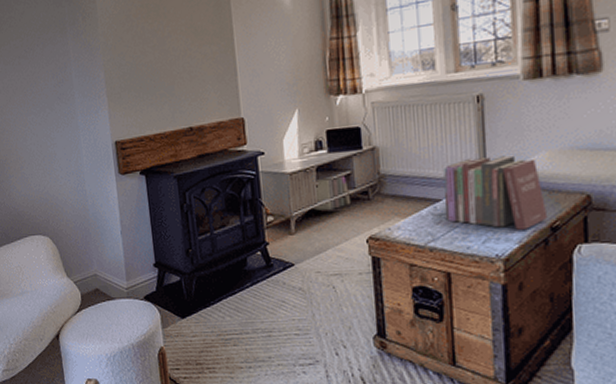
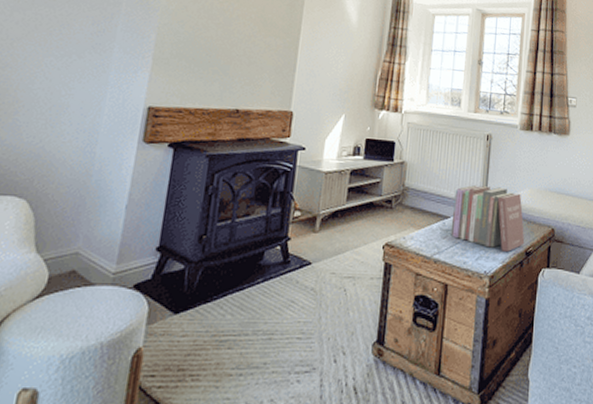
books: present [311,175,352,211] -> none [339,180,376,214]

